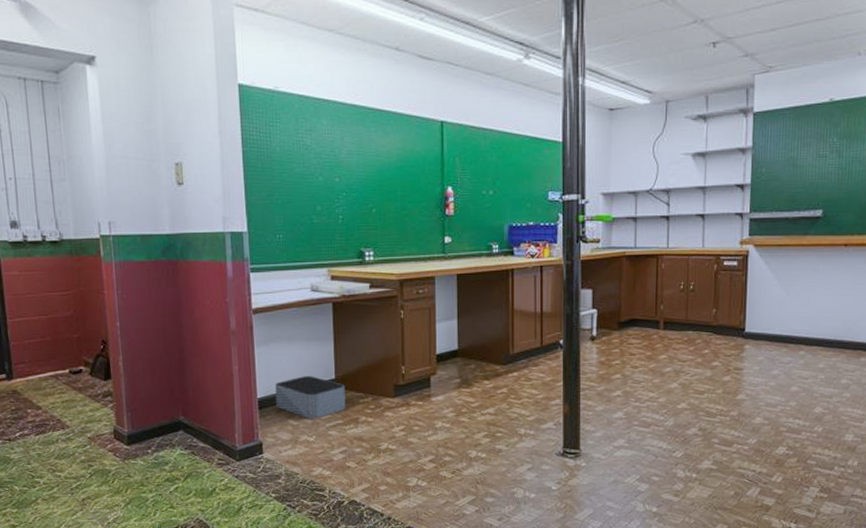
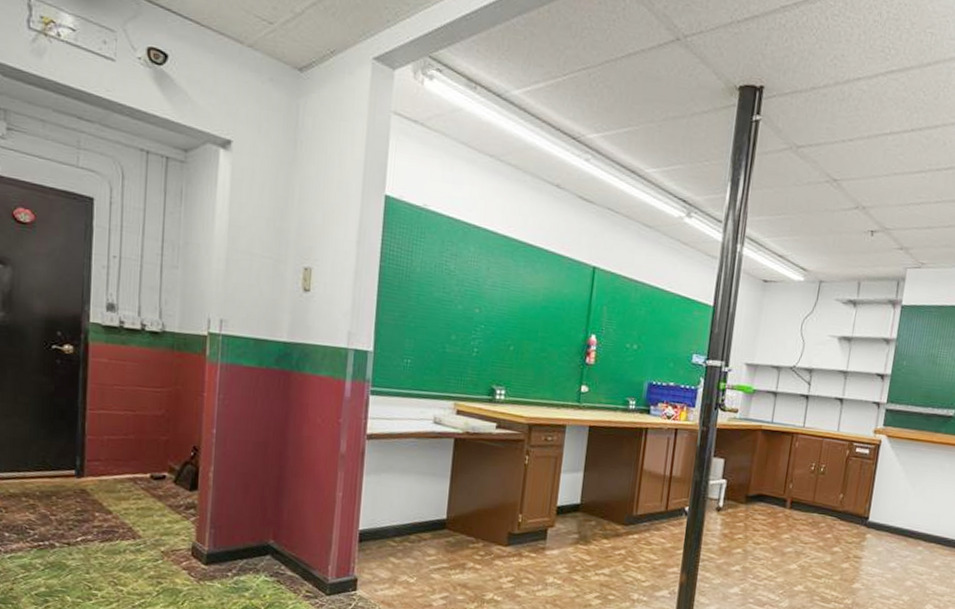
storage bin: present [275,376,346,418] -> none [378,512,456,559]

